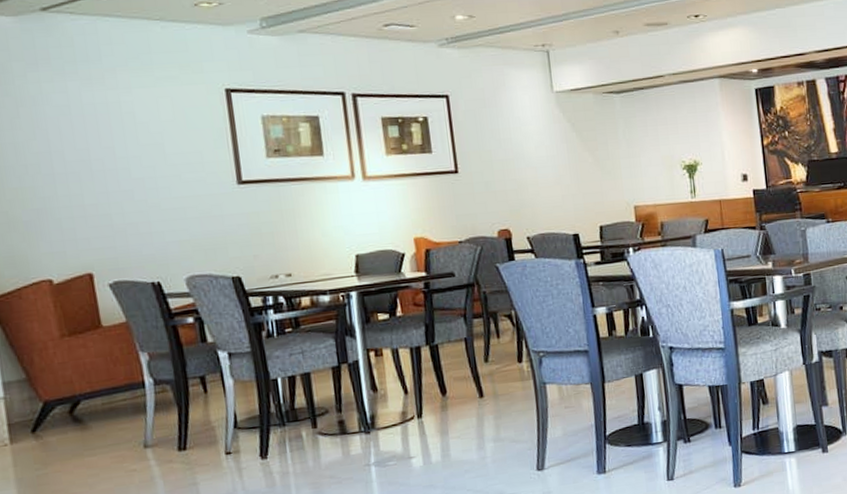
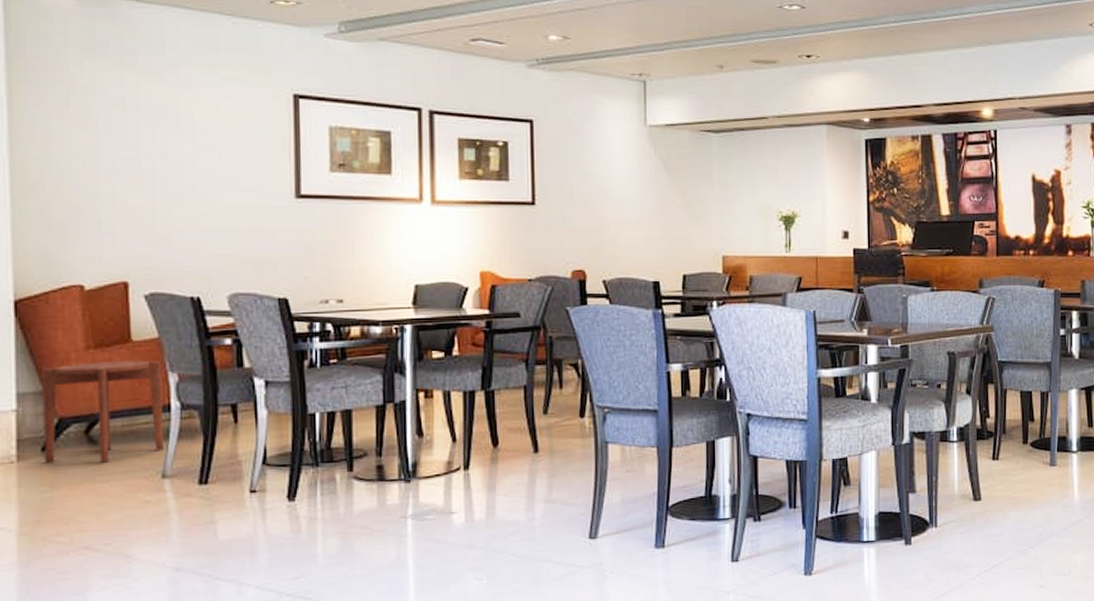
side table: none [23,342,144,443] -> present [42,360,165,463]

